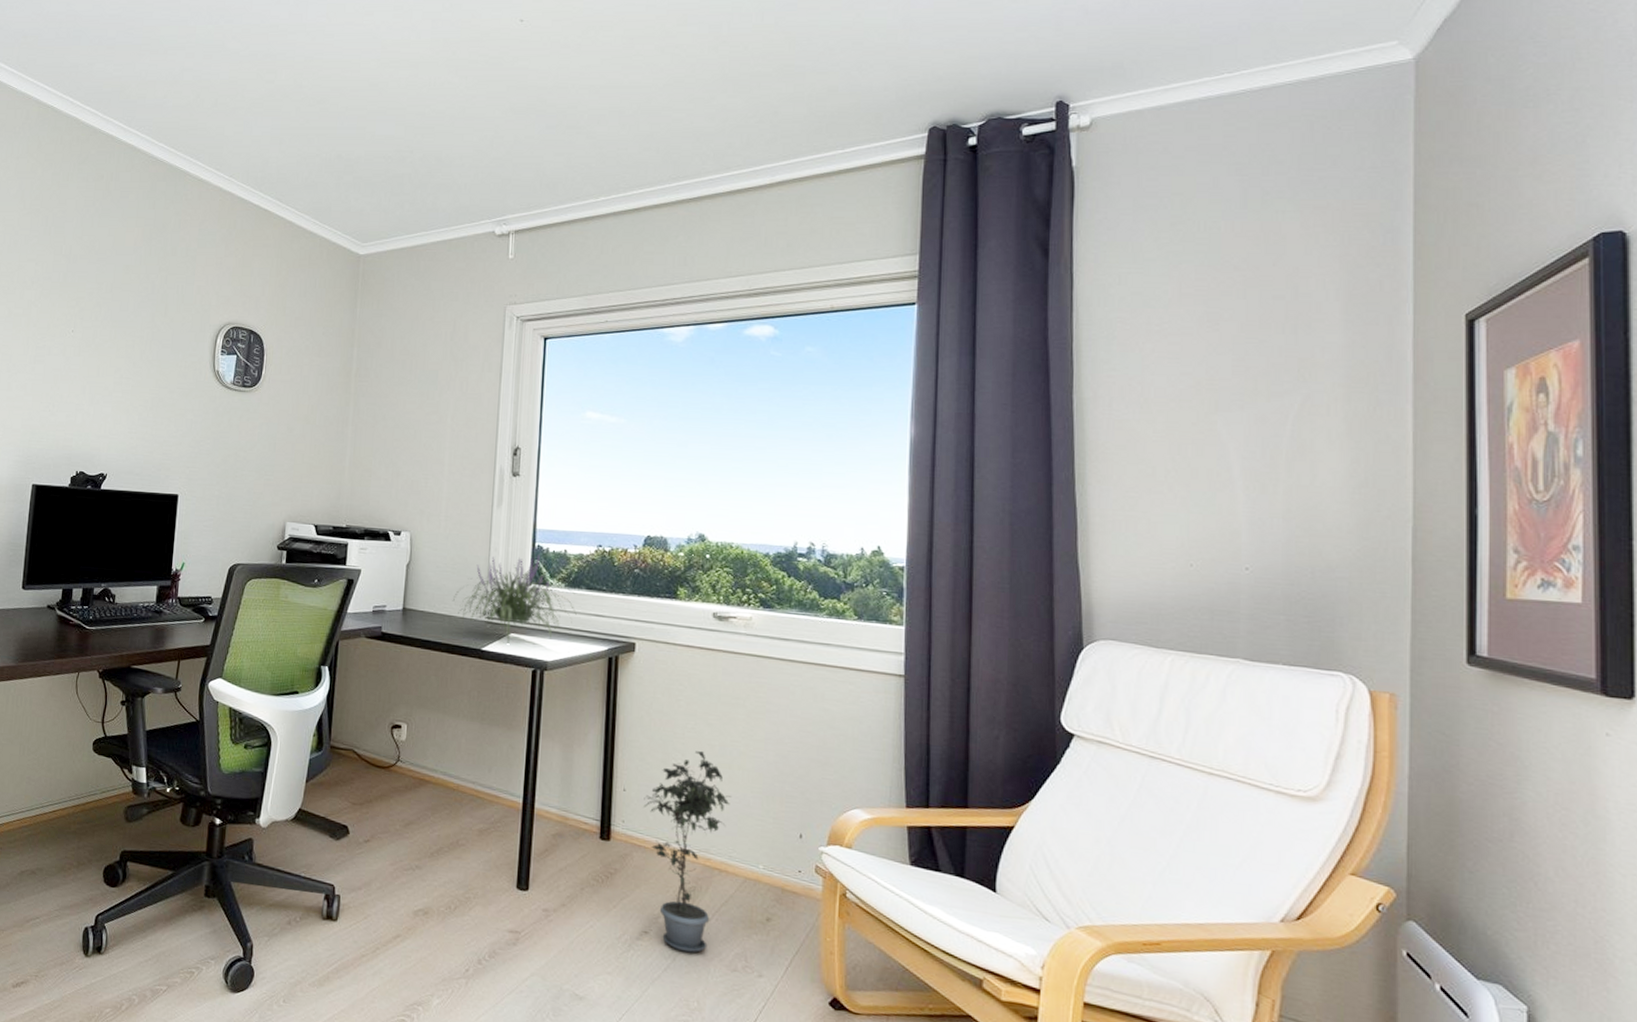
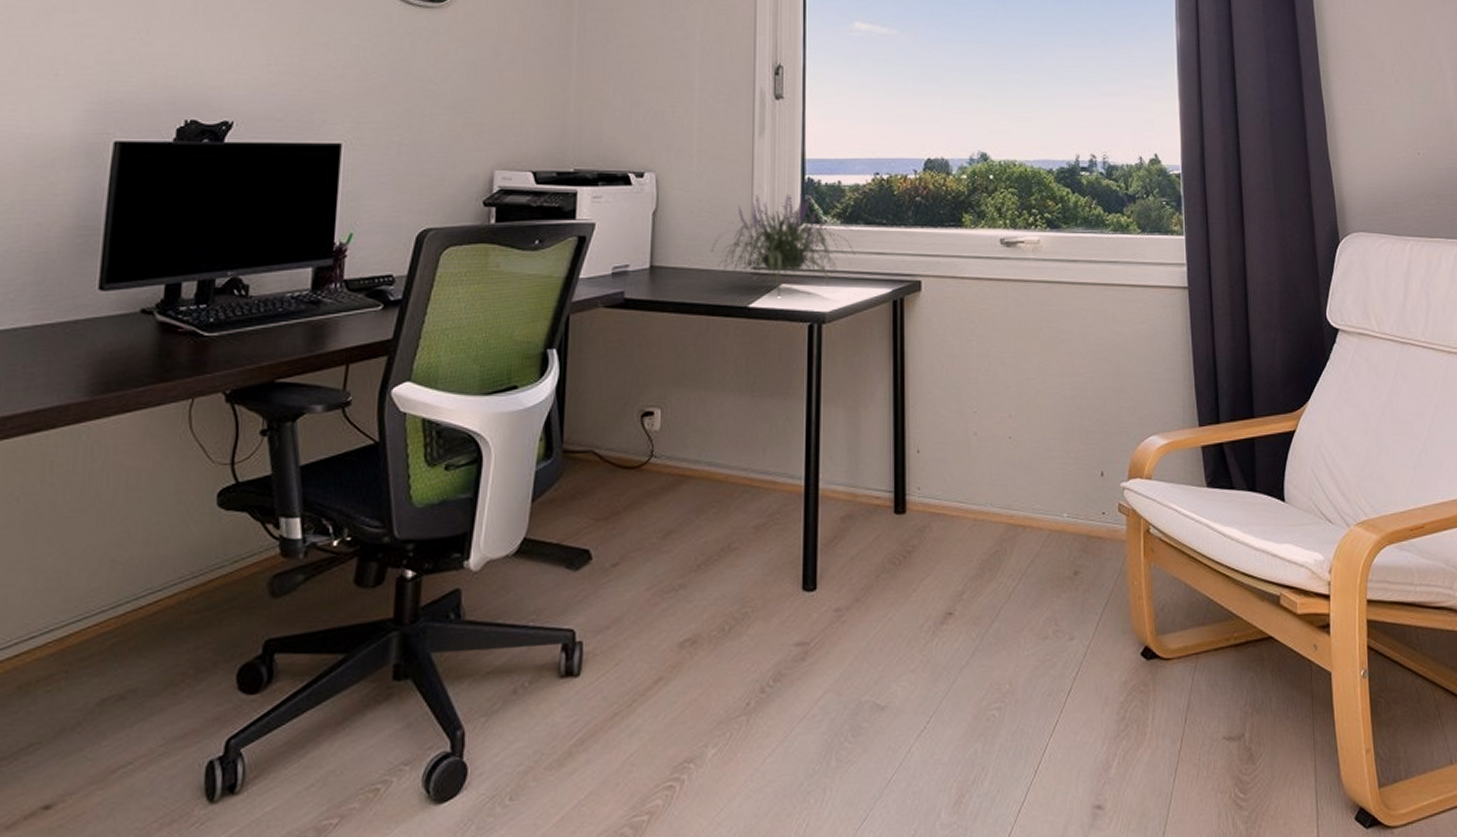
potted plant: present [643,750,732,954] -> none [940,394,1031,628]

